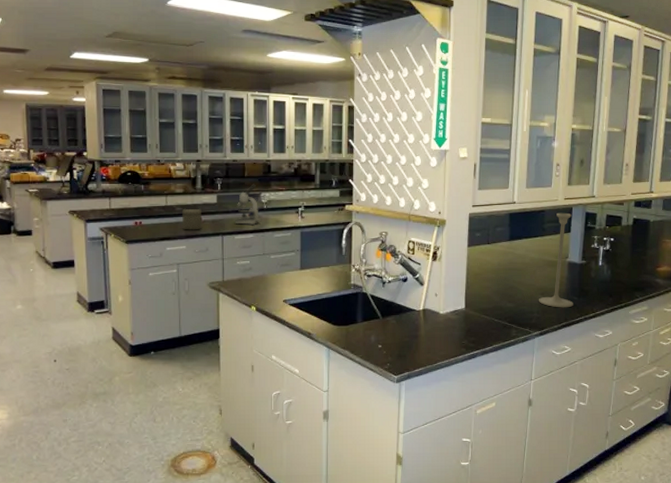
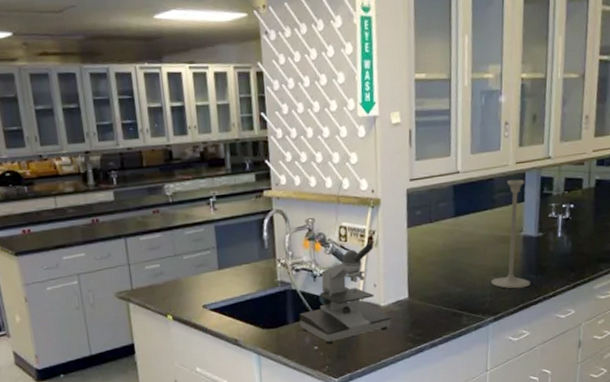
jar: present [181,209,203,230] -> none [75,209,101,235]
microscope: present [235,184,261,225] -> none [137,174,167,224]
microscope: none [367,258,448,344] -> present [299,243,391,344]

